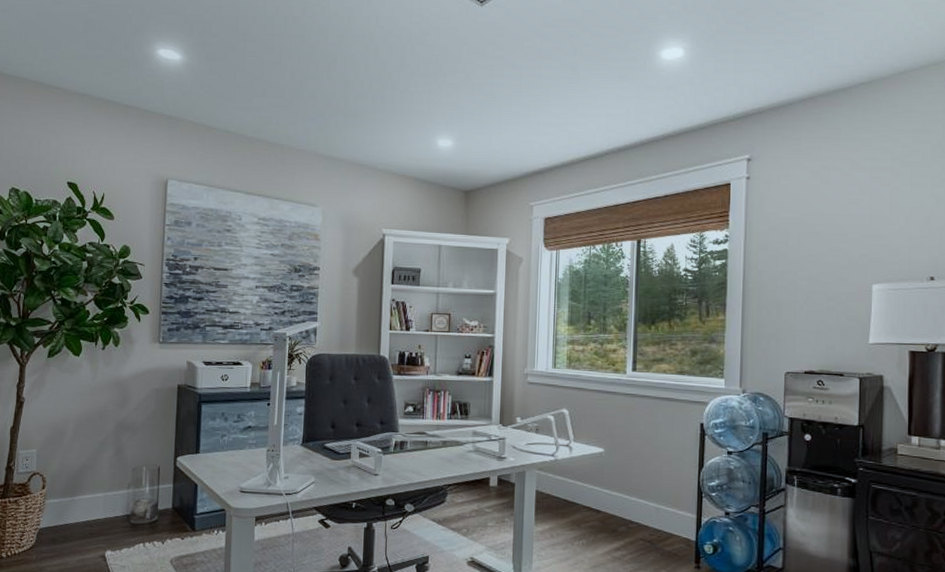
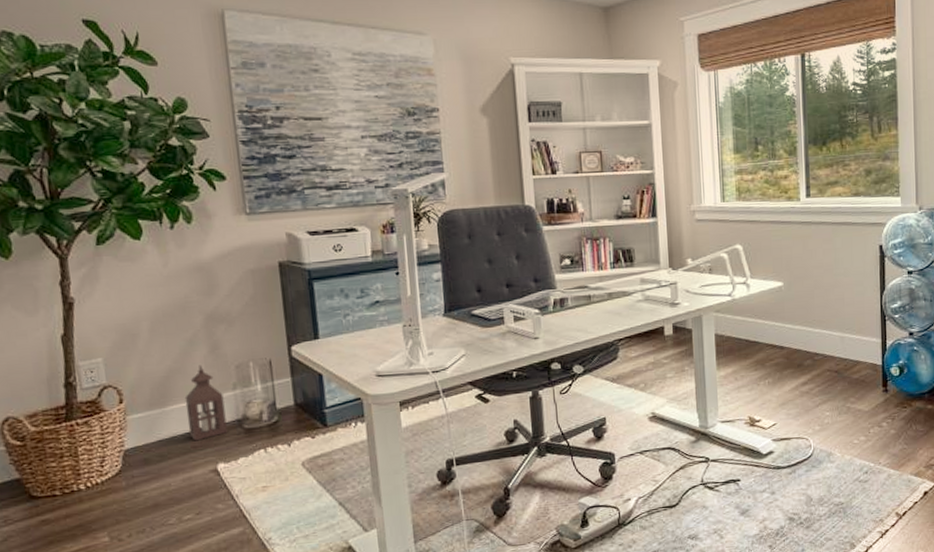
lantern: none [89,464,119,529] -> present [184,365,228,441]

